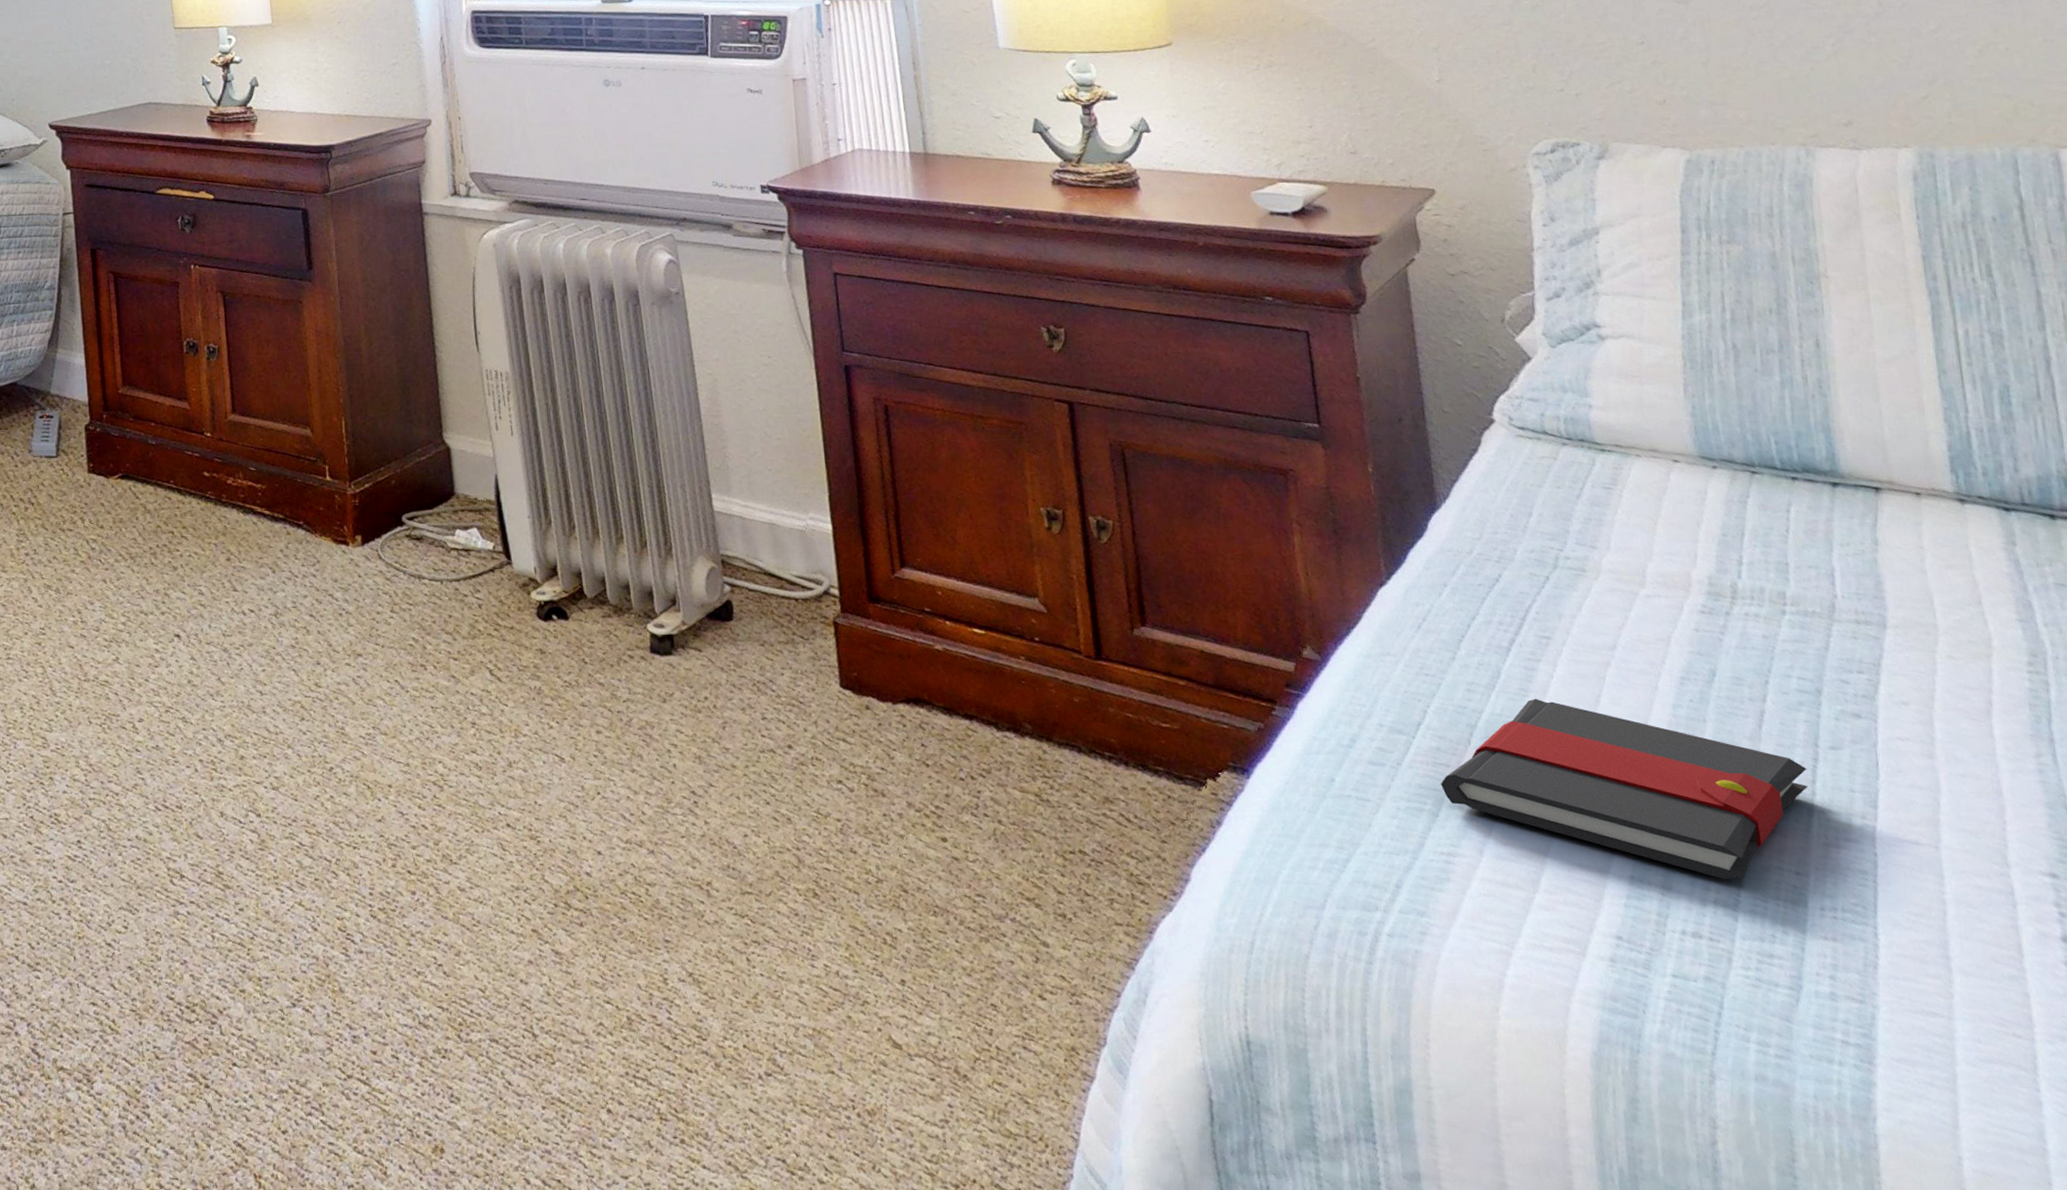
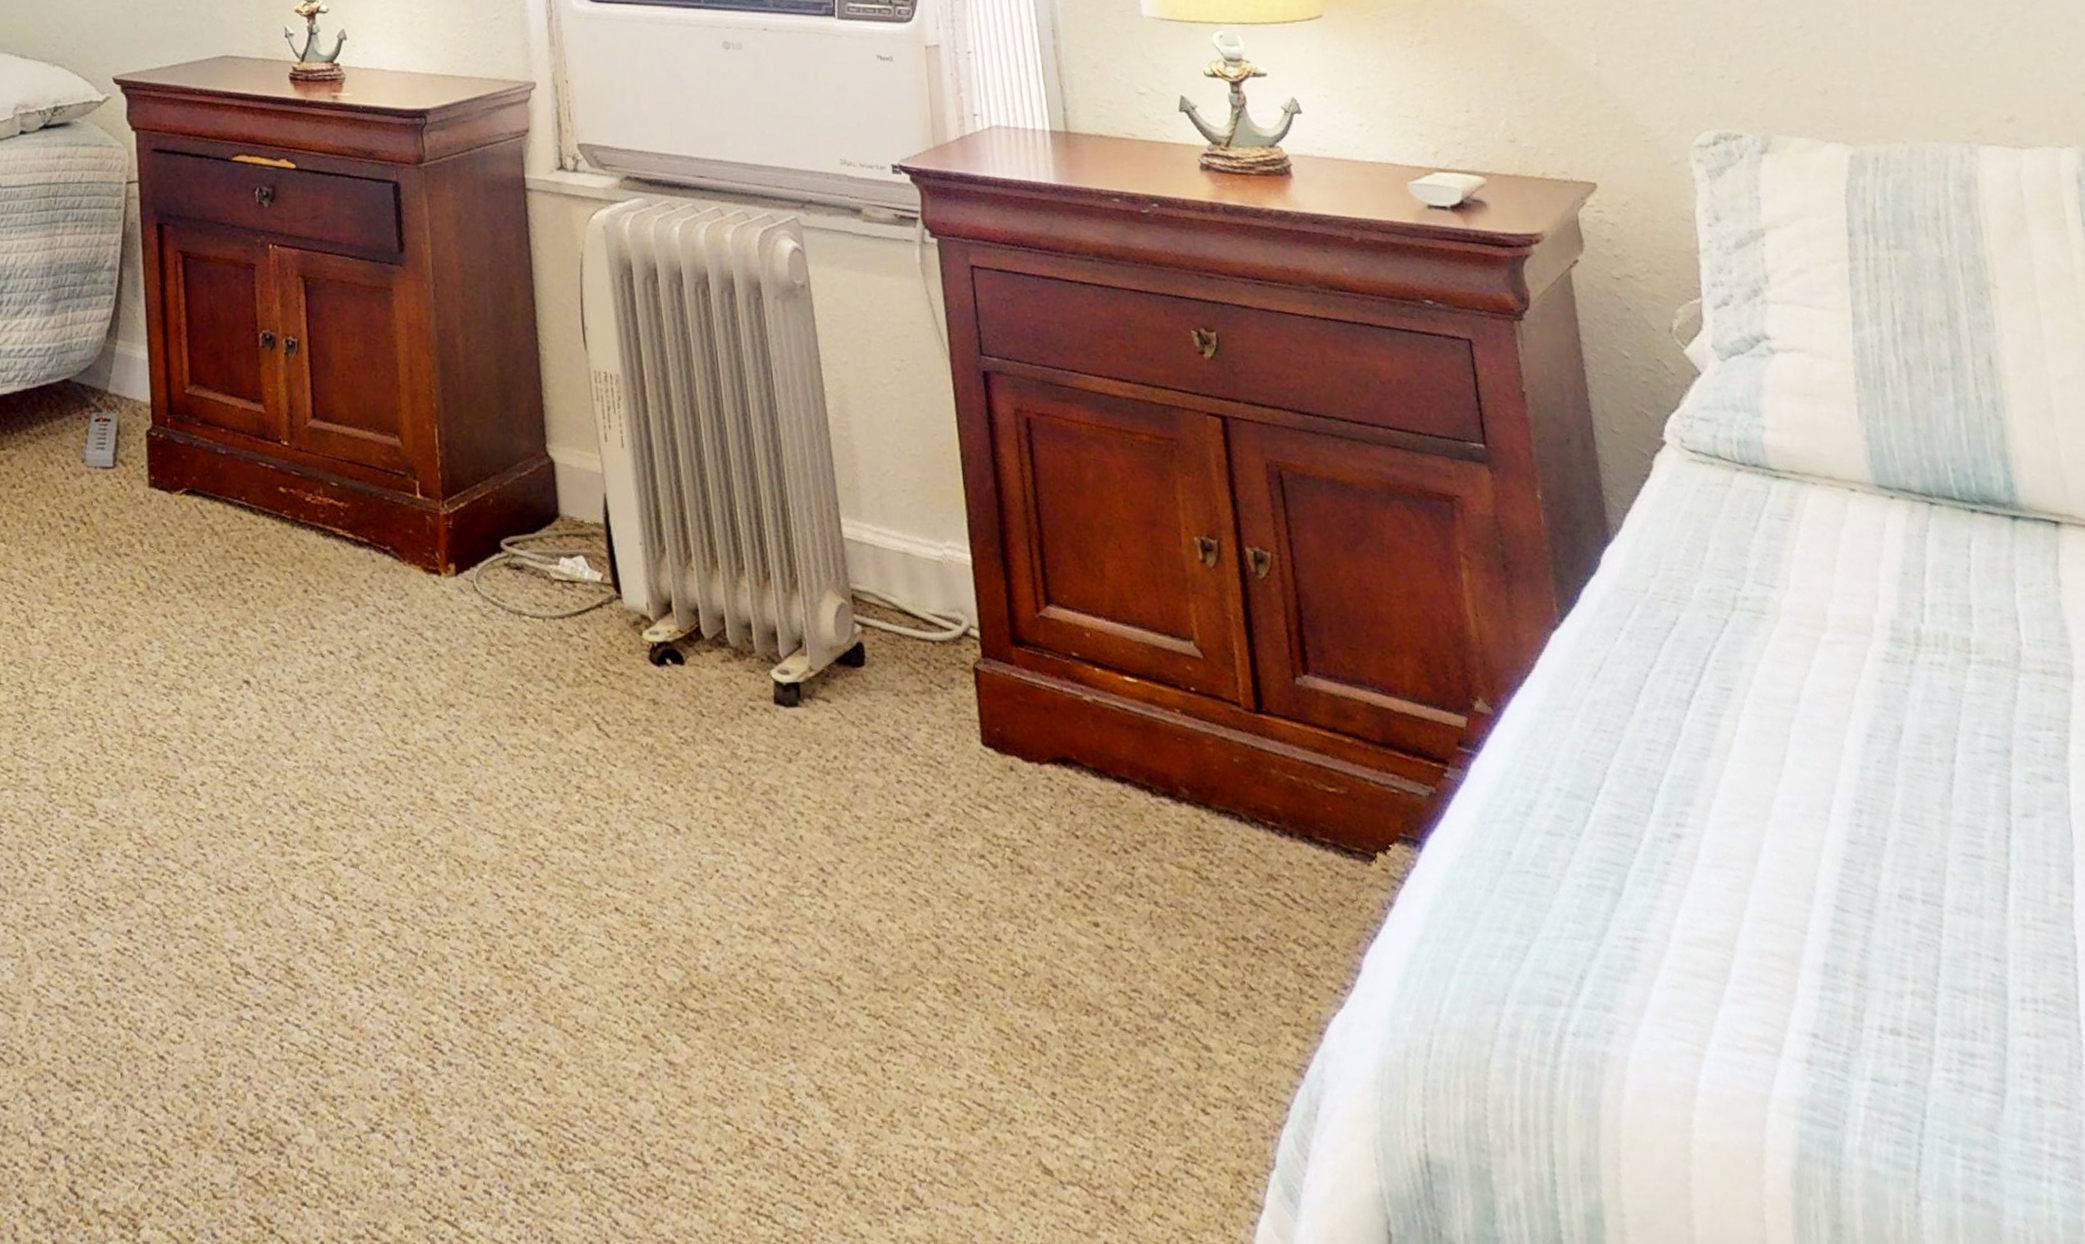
book: present [1441,698,1808,880] -> none [1623,758,2002,968]

